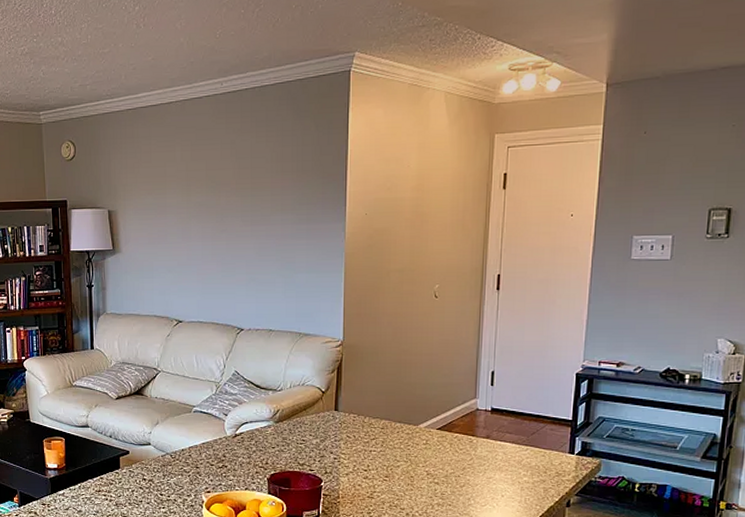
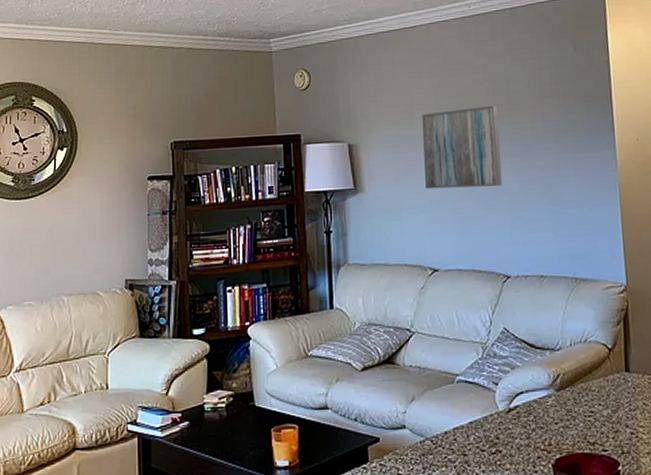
wall art: none [173,178,242,253] -> present [422,105,503,190]

